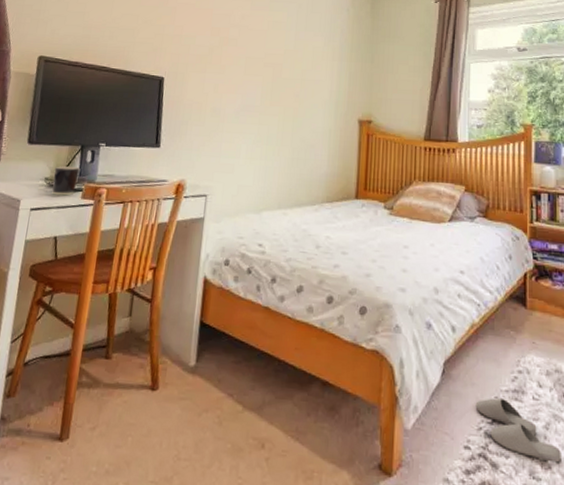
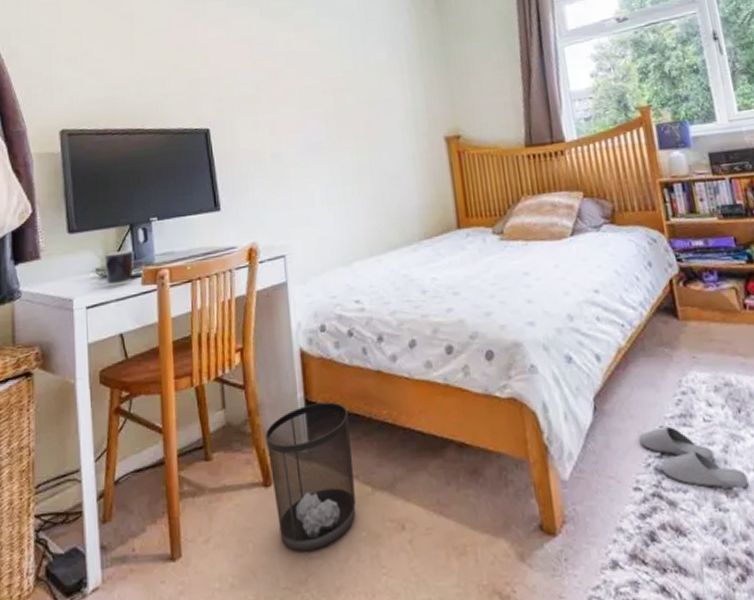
waste bin: none [157,325,235,453] -> present [265,402,356,552]

